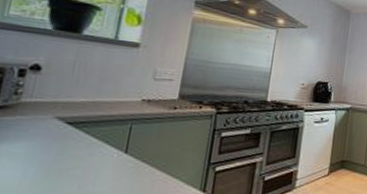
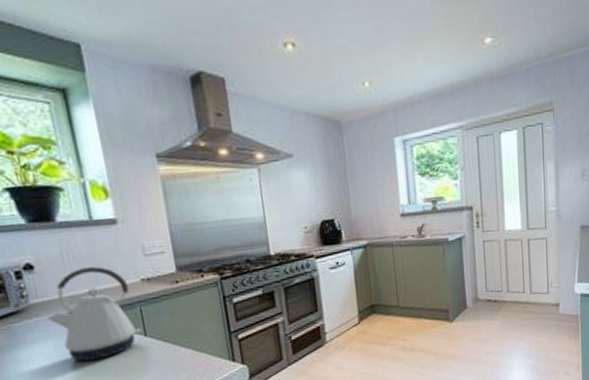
kettle: none [32,78,128,169] -> present [47,266,142,362]

